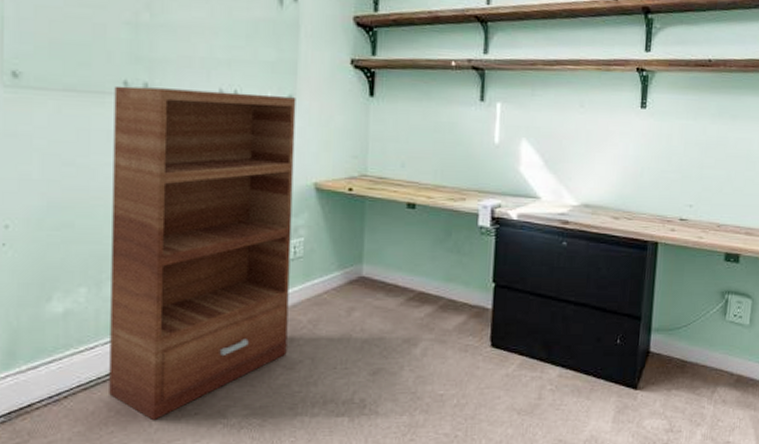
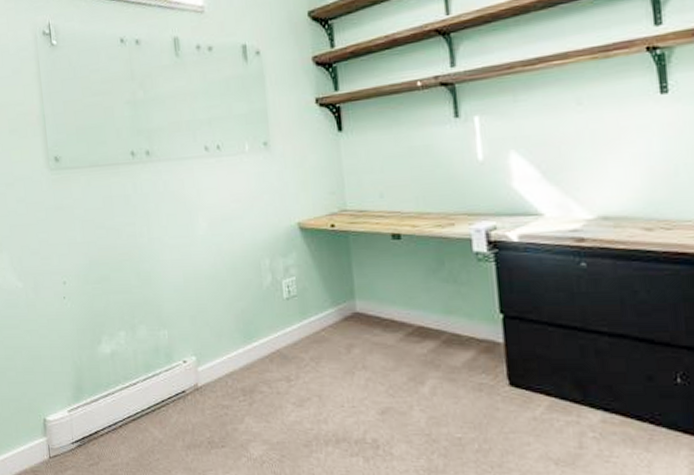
bookshelf: present [109,85,296,421] -> none [125,144,295,451]

